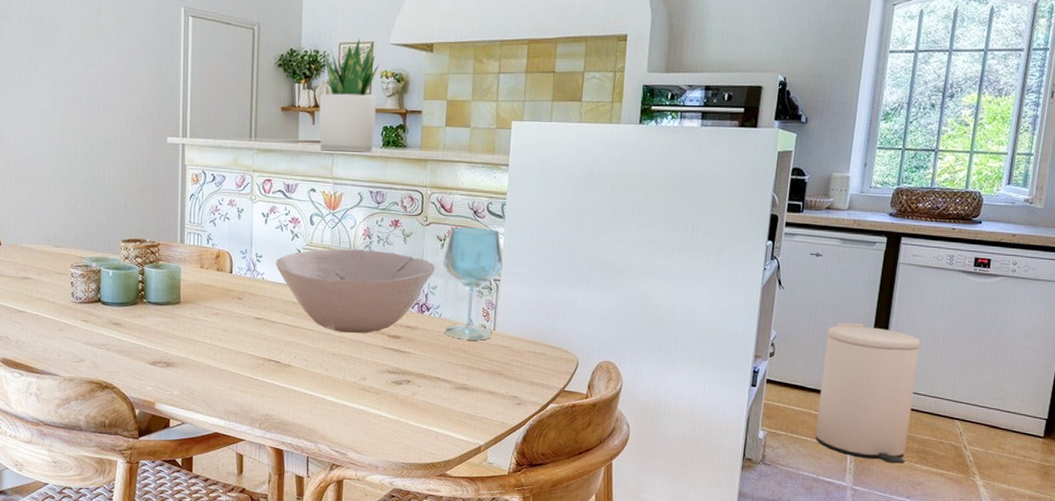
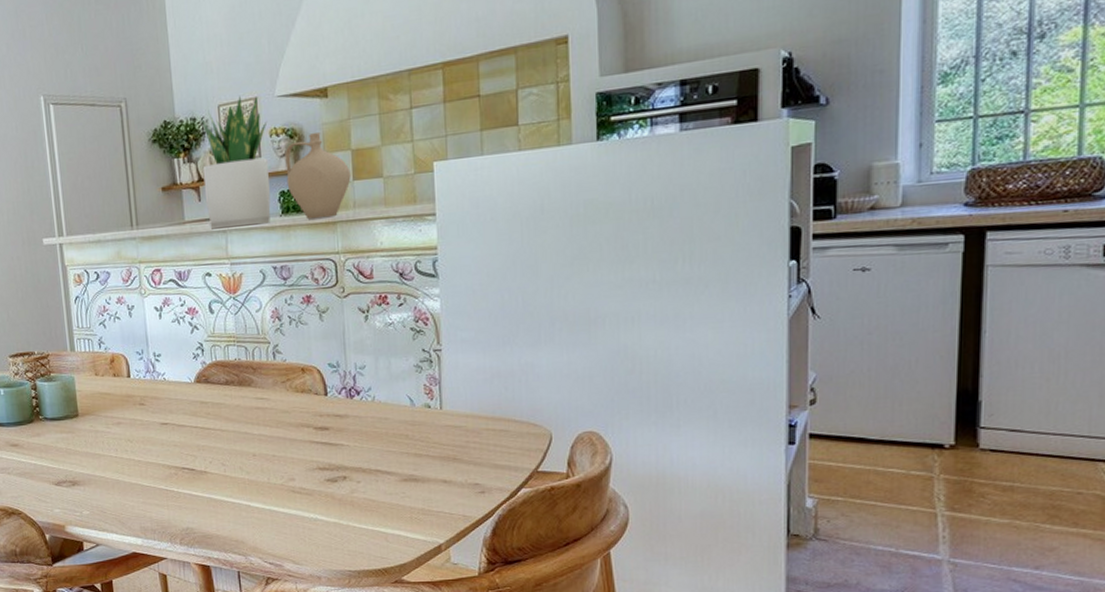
bowl: present [276,248,436,333] -> none [176,332,361,430]
ceramic jug: none [390,80,444,155] -> present [285,132,351,220]
wine glass: present [442,227,504,340] -> none [368,291,444,424]
pedal bin: present [815,322,921,464] -> none [888,349,1032,526]

